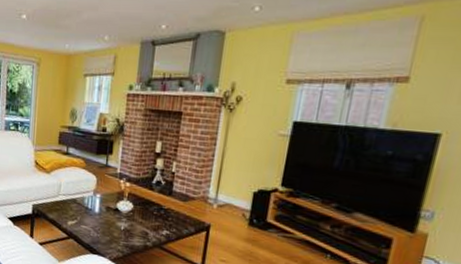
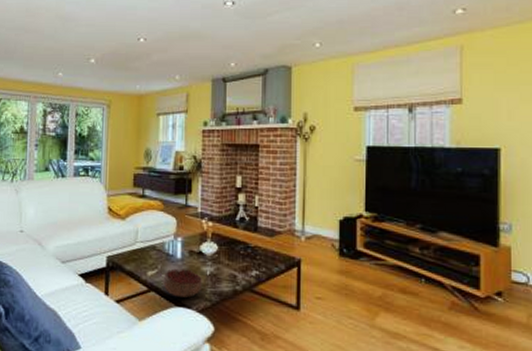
decorative bowl: none [81,221,117,247] -> present [163,268,203,298]

